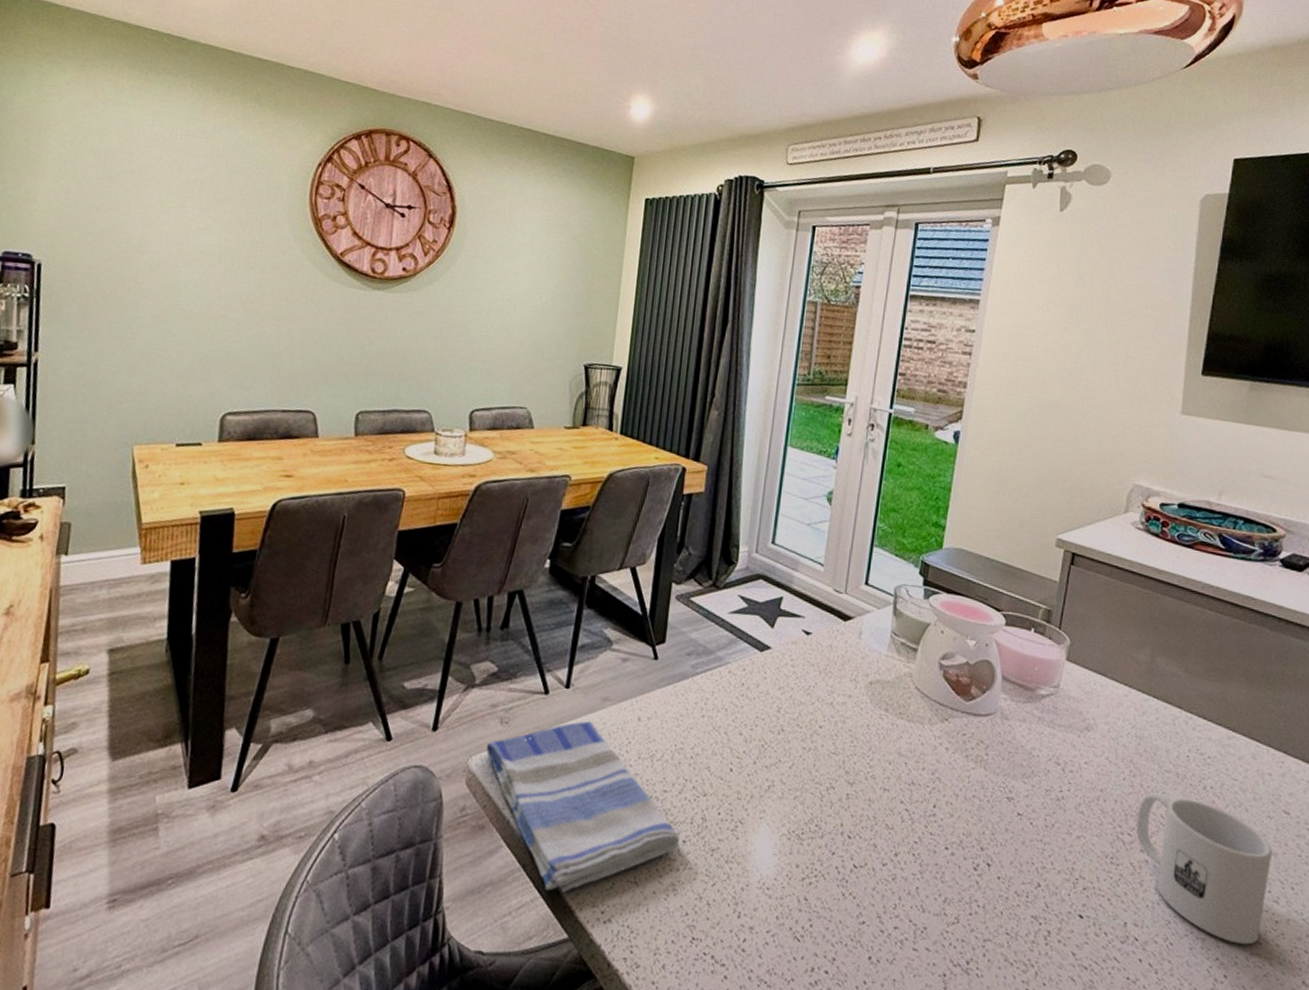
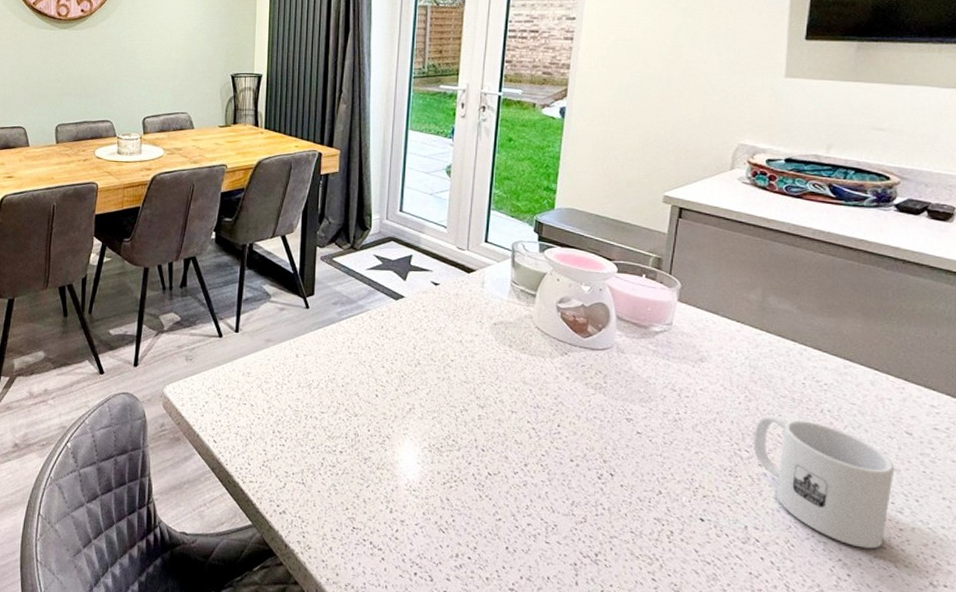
dish towel: present [486,721,679,893] -> none [176,357,337,490]

